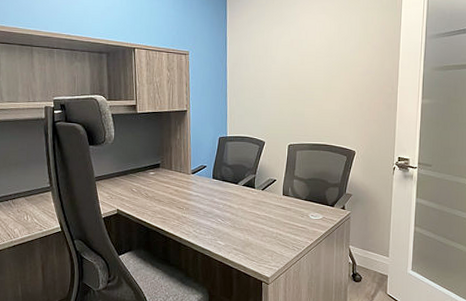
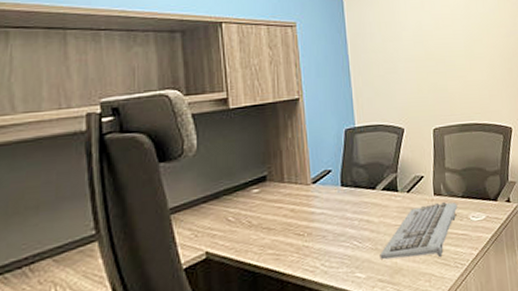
keyboard: none [236,201,300,241] -> present [379,202,458,260]

